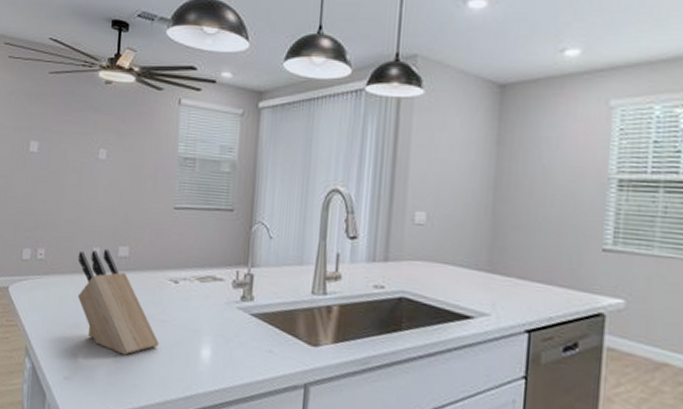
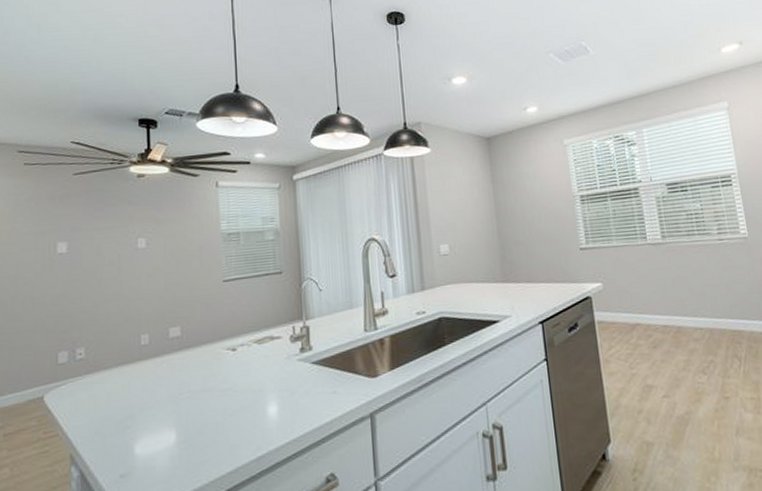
knife block: present [77,248,159,355] -> none [124,333,223,435]

